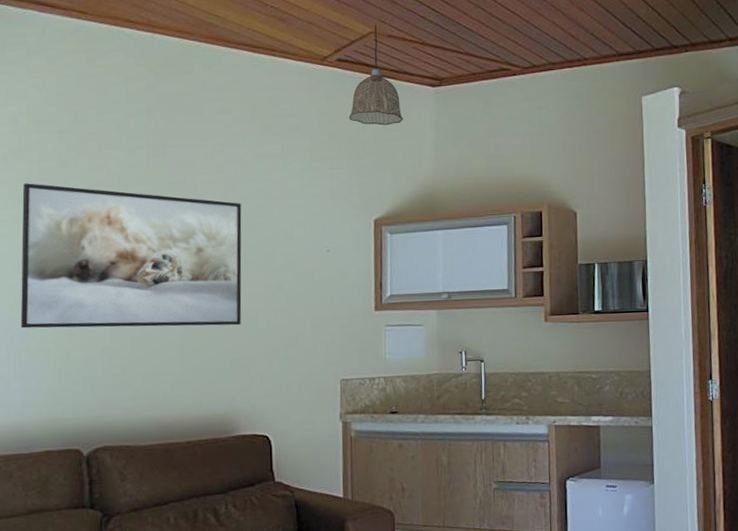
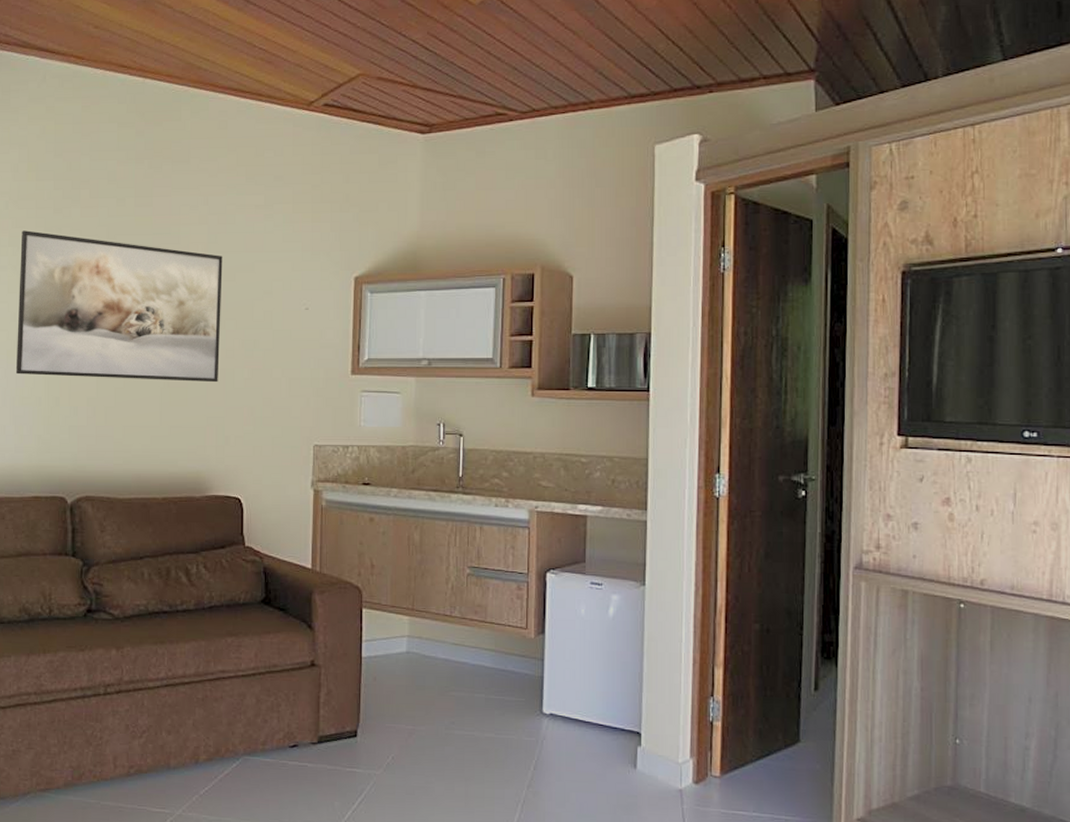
pendant lamp: present [348,25,403,126] -> none [333,66,389,176]

